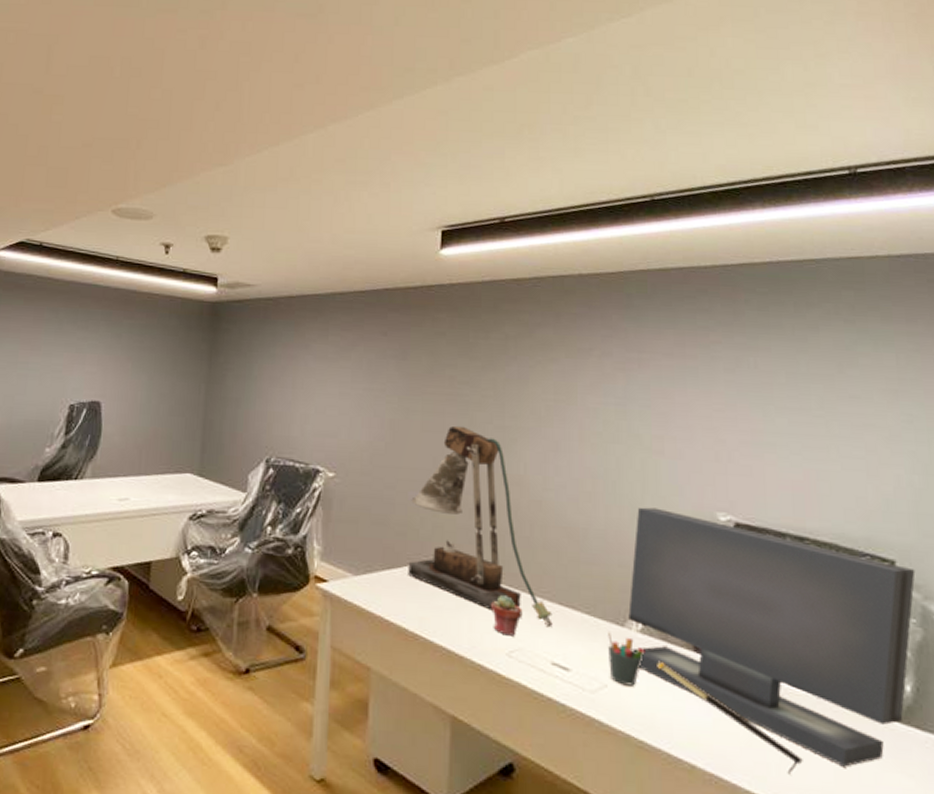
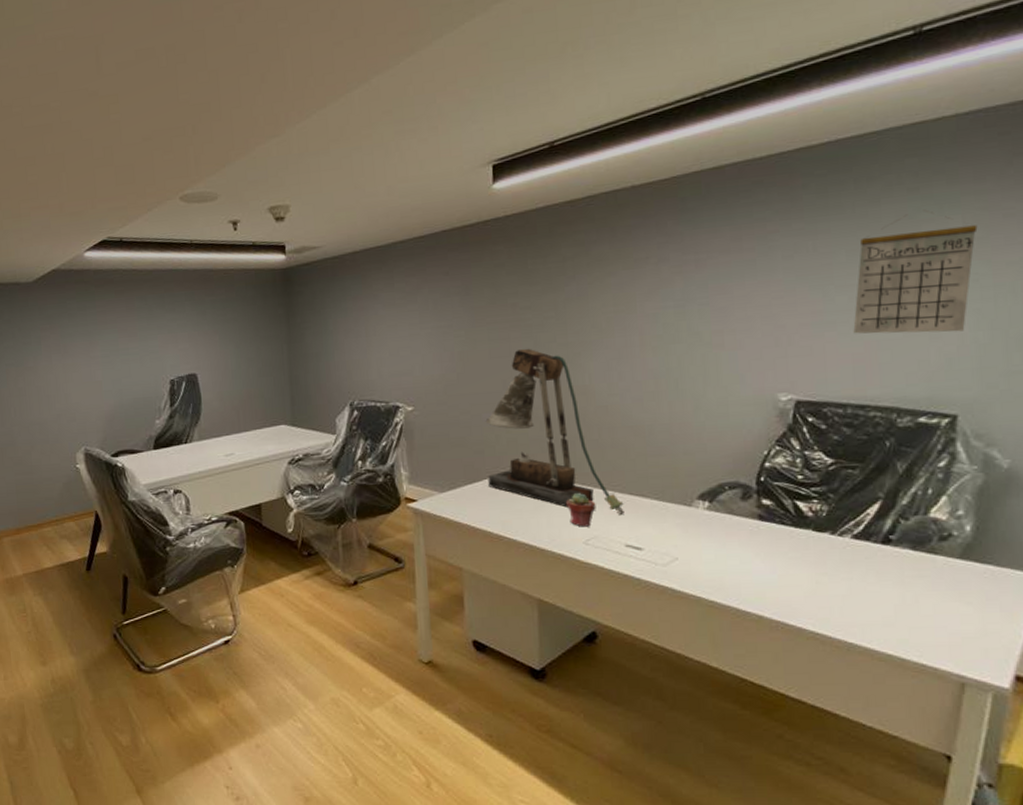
pen holder: present [608,631,645,686] -> none [677,511,712,557]
monitor: present [628,507,916,767] -> none [695,397,978,603]
notepad: present [655,660,803,775] -> none [722,531,864,614]
calendar: none [792,346,911,473] -> present [853,211,978,334]

